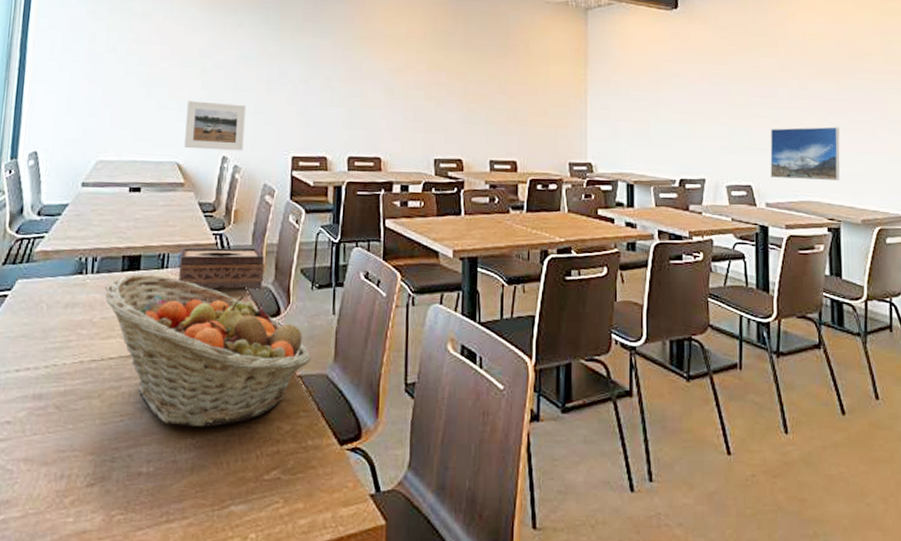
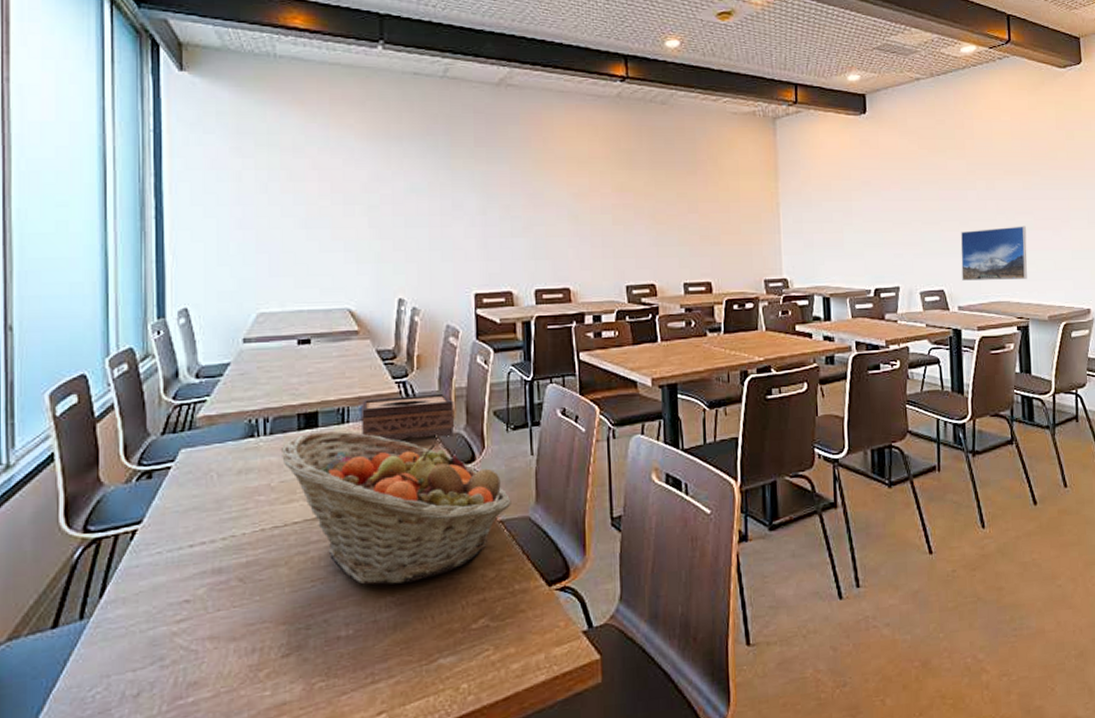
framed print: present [184,100,246,151] -> none [354,240,421,293]

